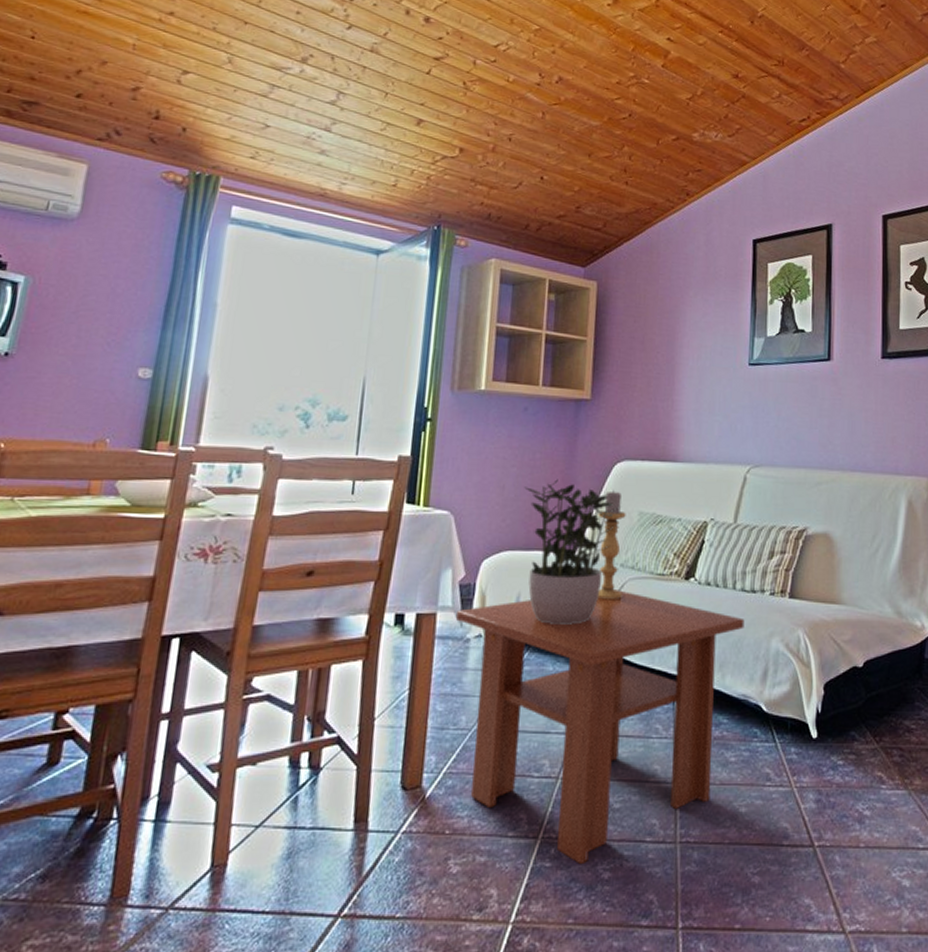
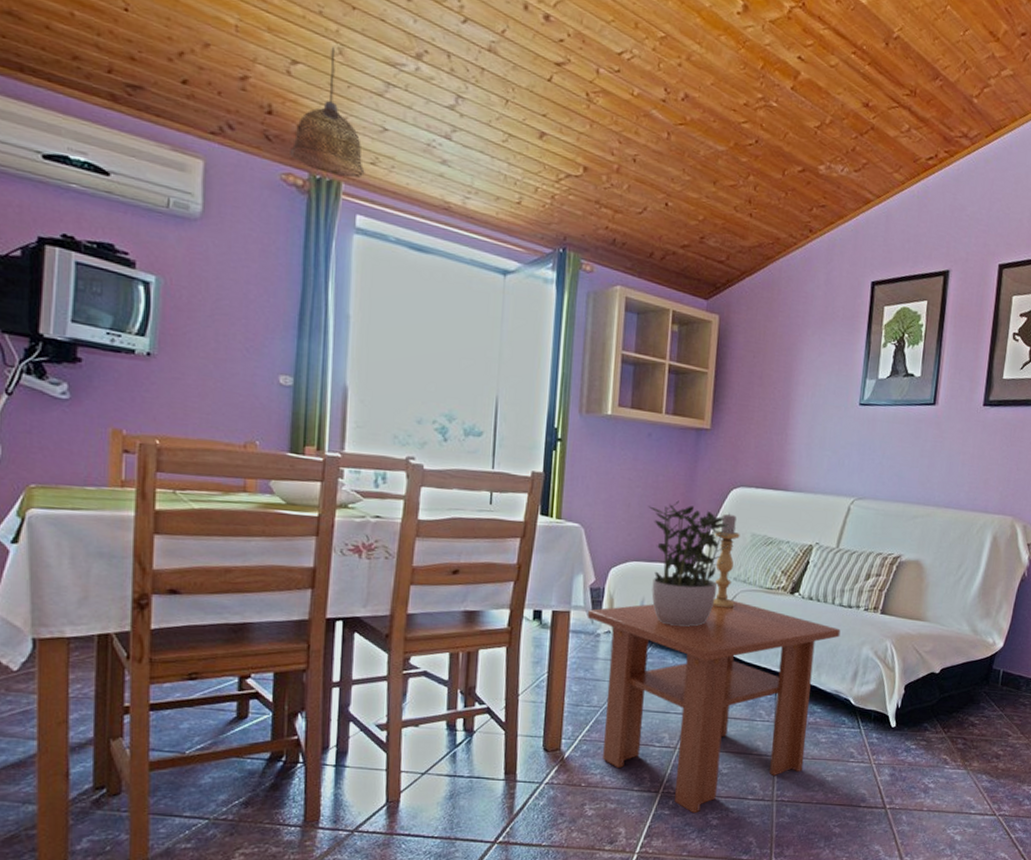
pendant lamp: none [172,57,245,172] -> present [290,47,365,178]

